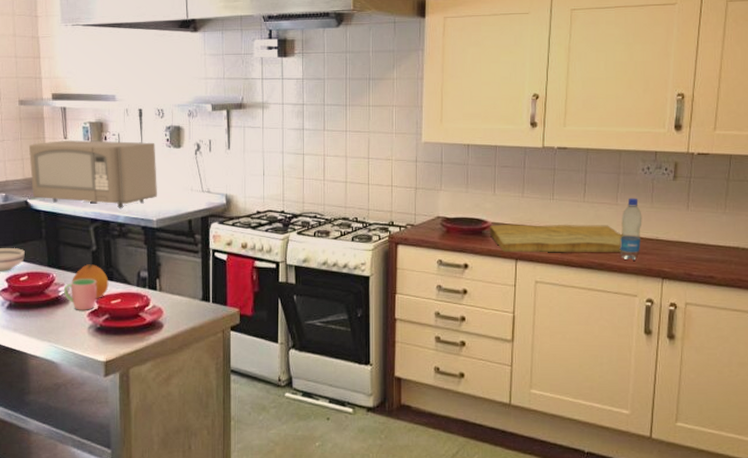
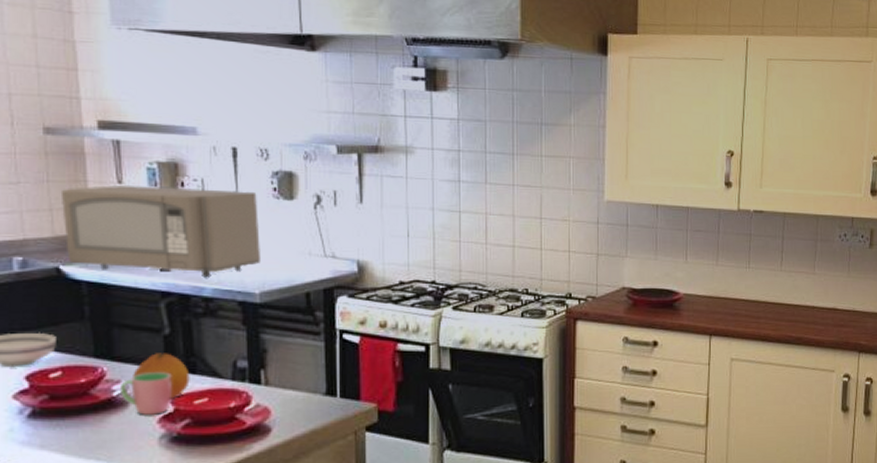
cutting board: present [489,225,622,253] -> none [681,296,819,328]
bottle: present [619,198,642,261] -> none [817,266,839,334]

